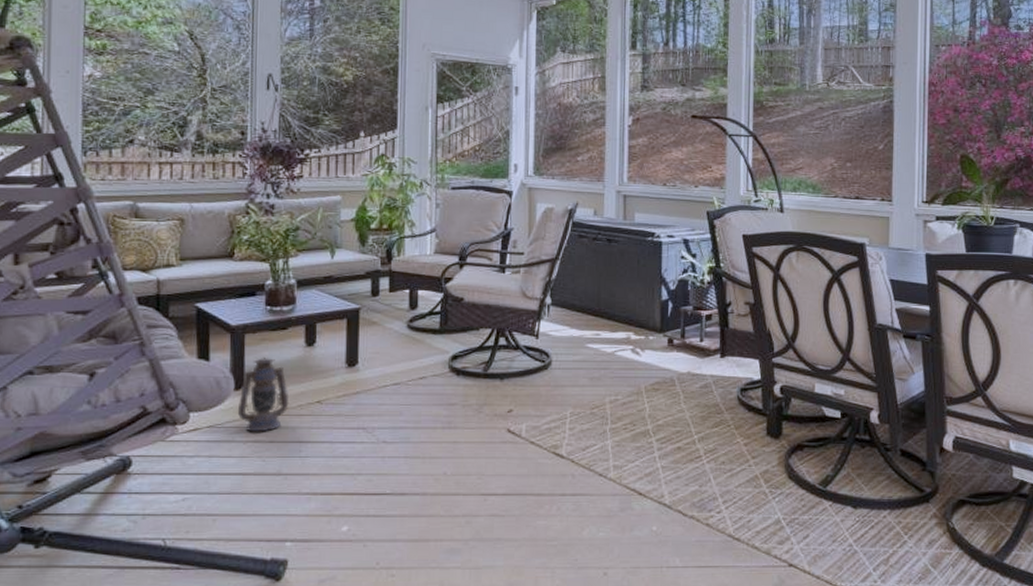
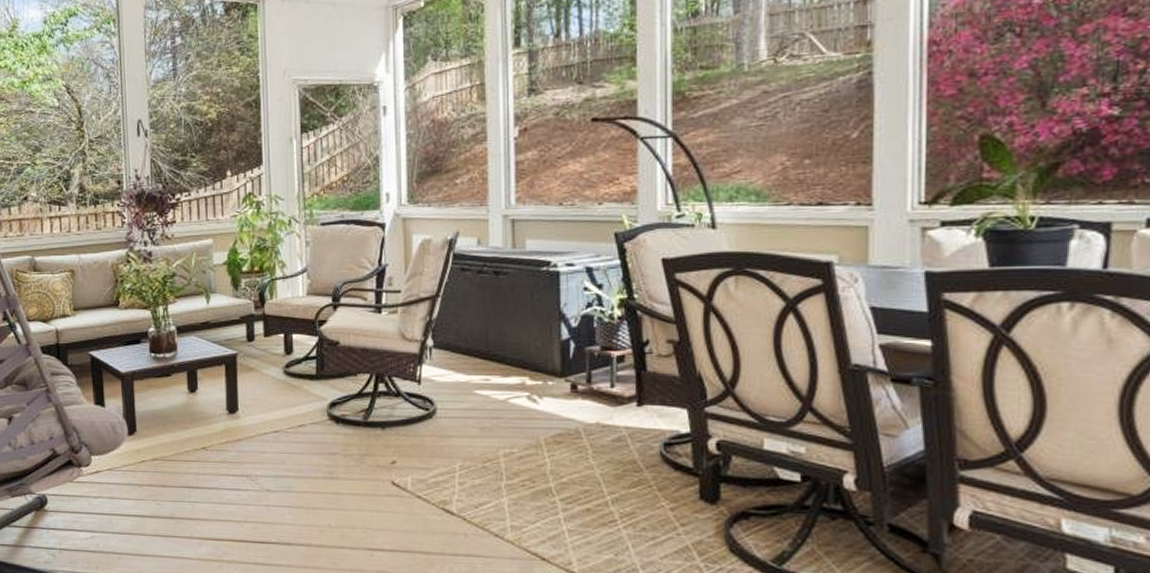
lantern: present [237,357,289,432] -> none [131,403,177,477]

